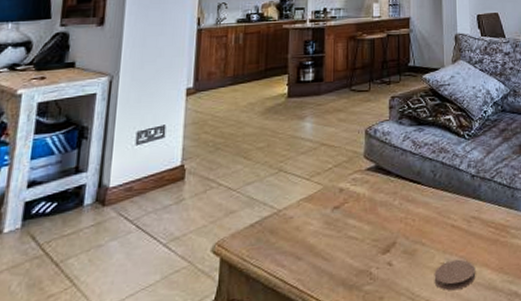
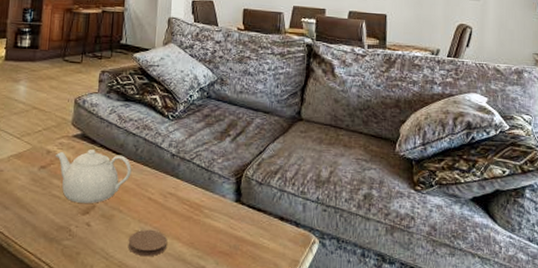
teapot: none [349,181,431,242] -> present [56,150,132,203]

